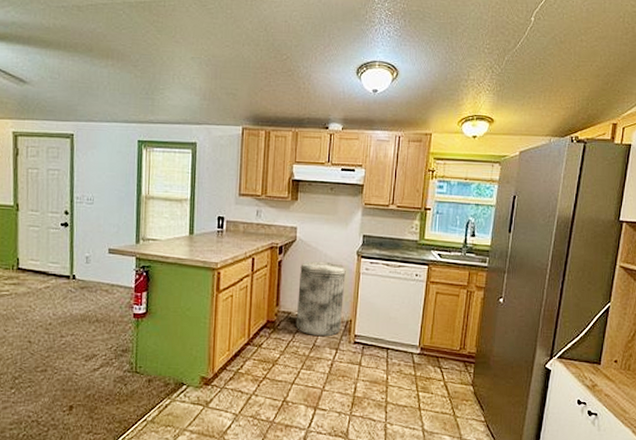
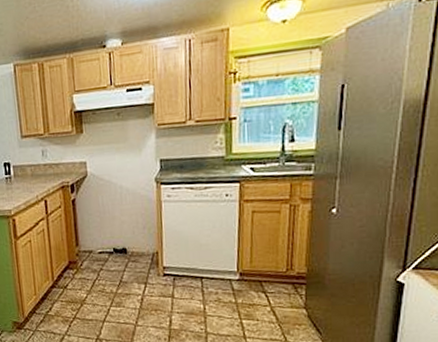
trash can: present [295,261,346,336] -> none [95,193,148,272]

